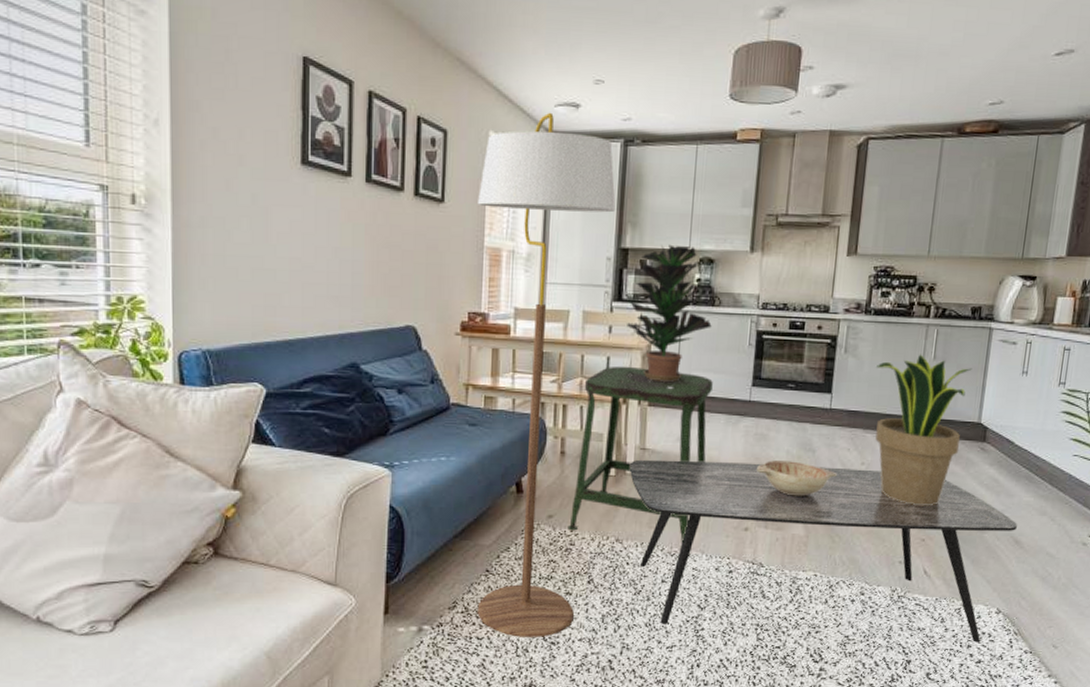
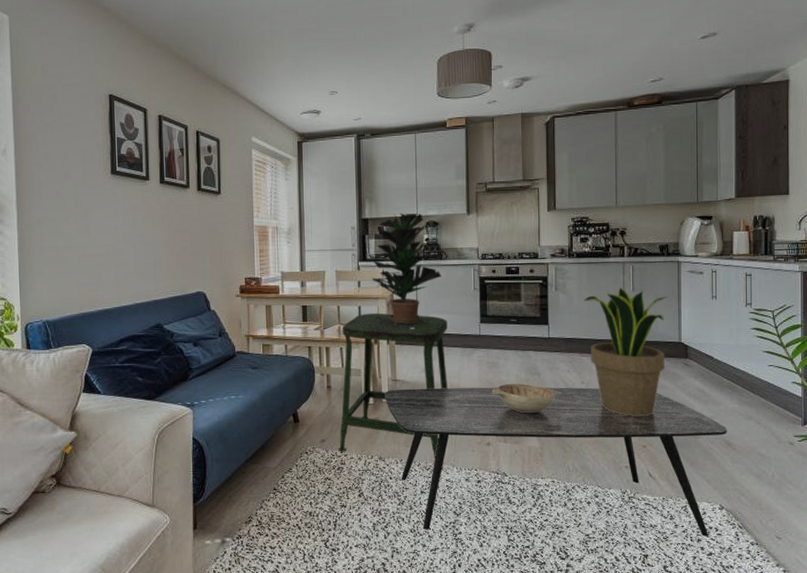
floor lamp: present [477,112,616,637] -> none [247,119,355,546]

